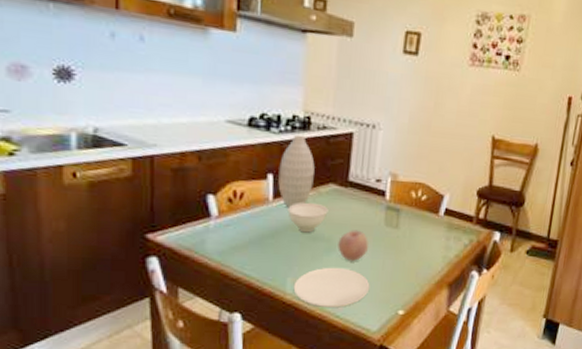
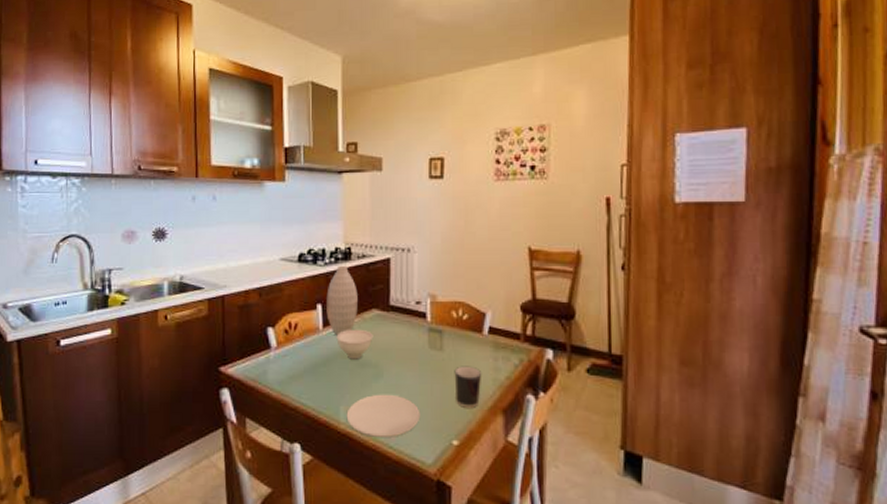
fruit: present [338,230,369,261] -> none [385,354,416,387]
mug: none [406,243,434,282] -> present [454,366,482,408]

